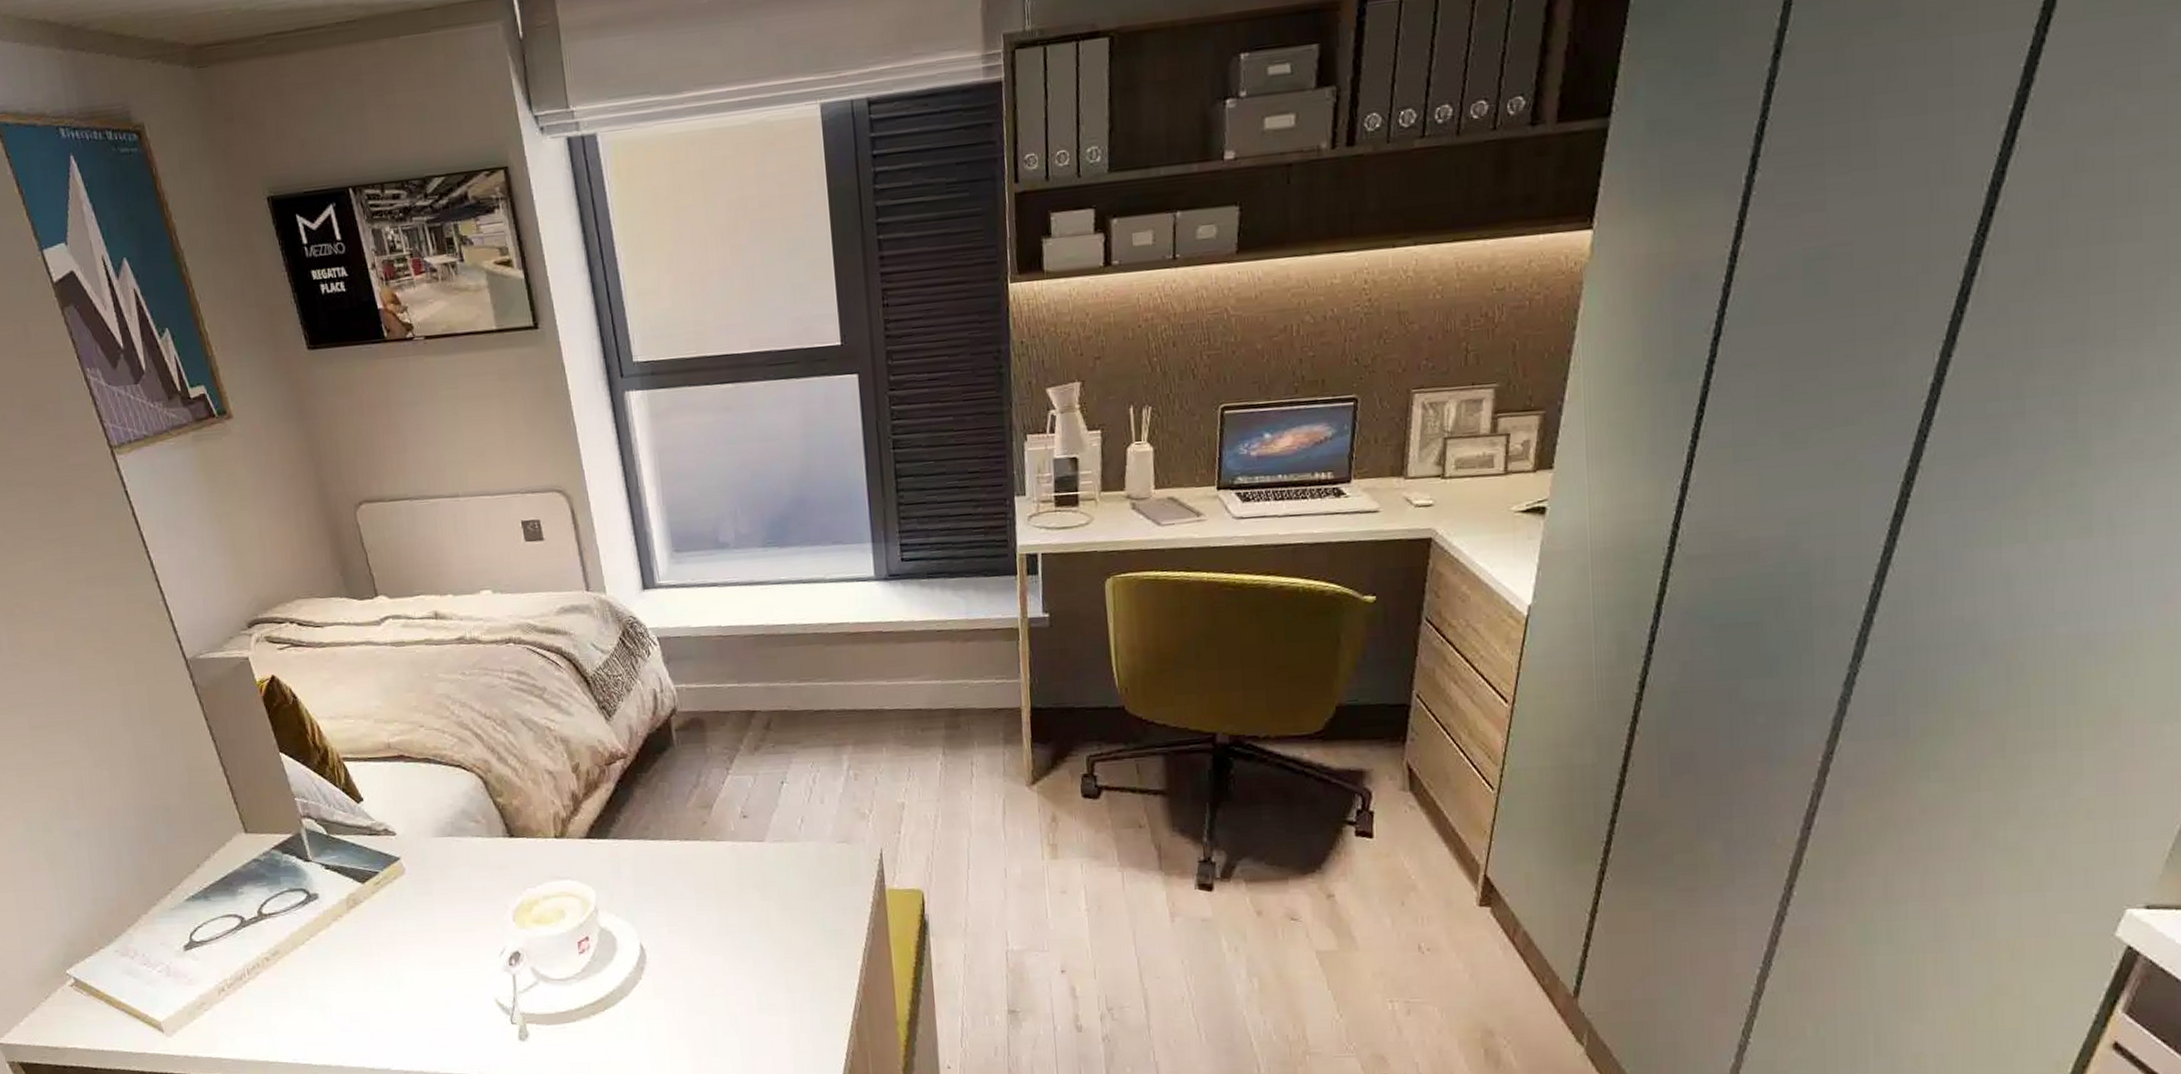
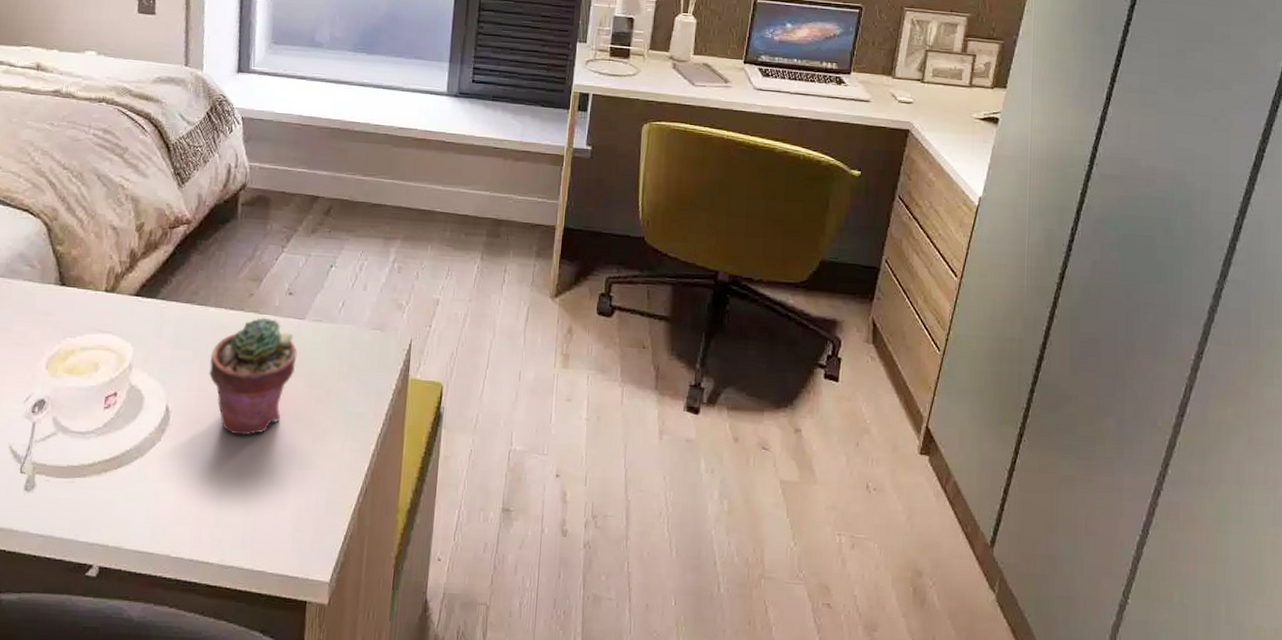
potted succulent: none [674,844,764,966] -> present [208,317,297,436]

